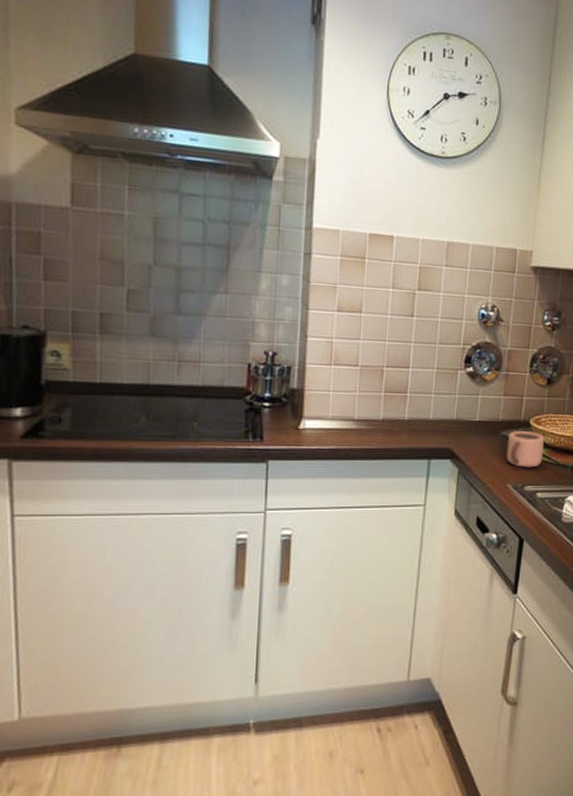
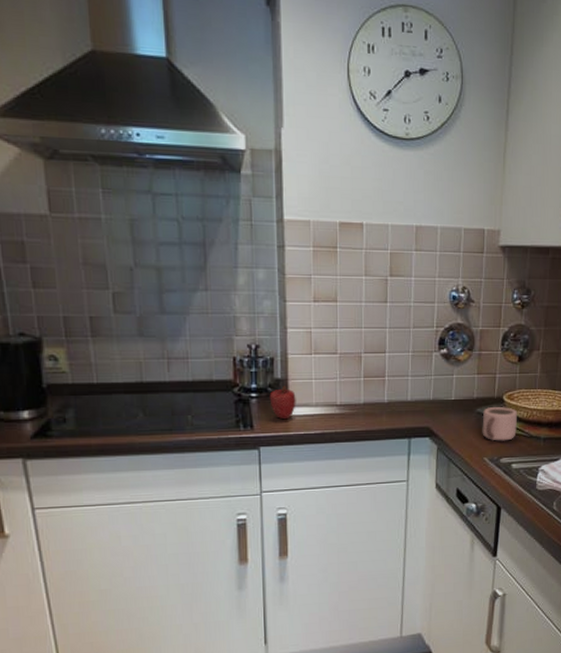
apple: none [283,396,312,433] -> present [269,386,296,420]

